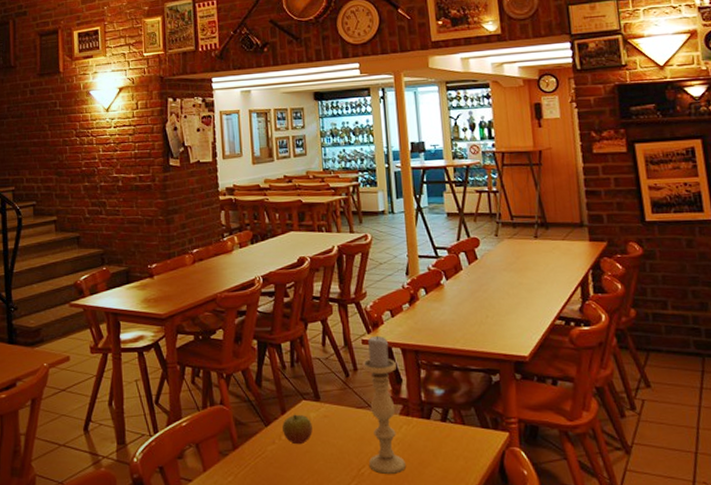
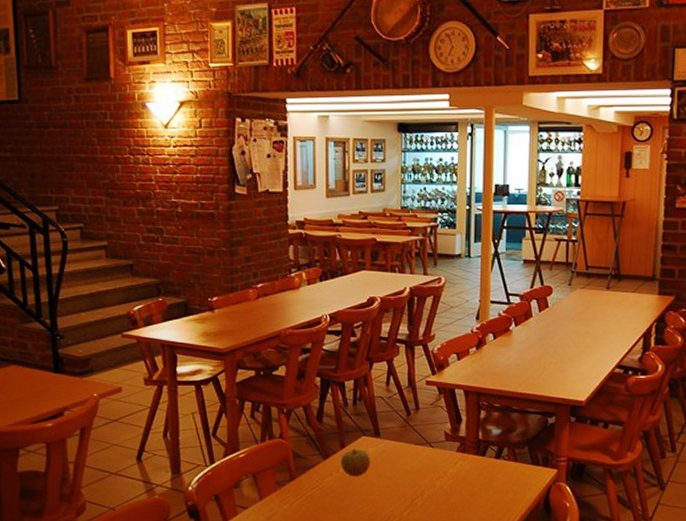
candle holder: present [362,335,405,474] -> none [423,377,457,504]

